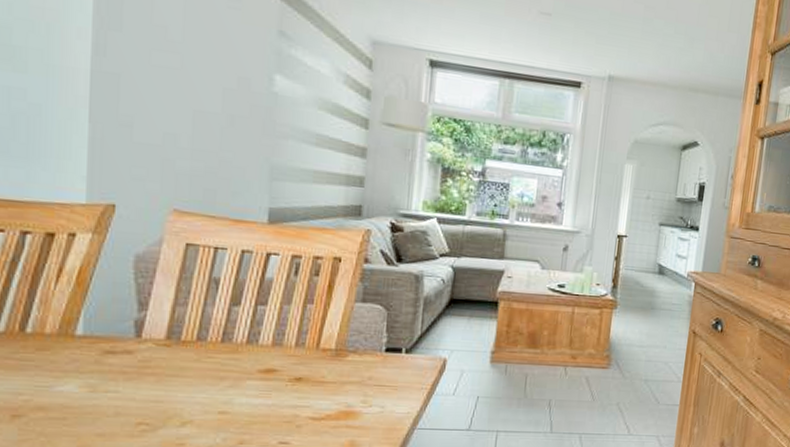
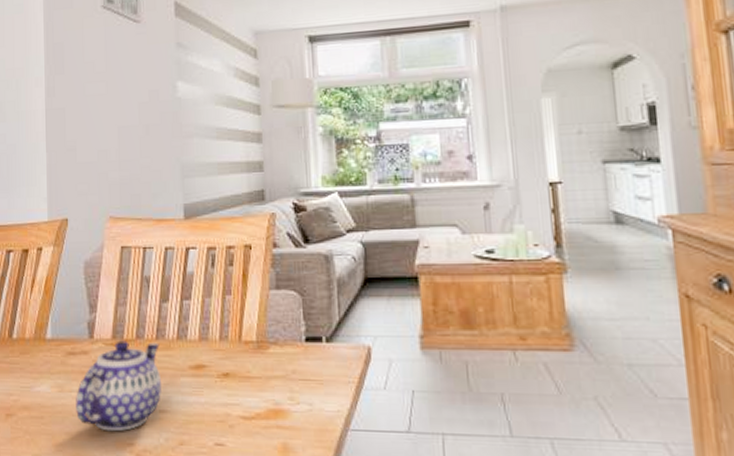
teapot: none [112,341,225,433] -> present [76,340,161,432]

